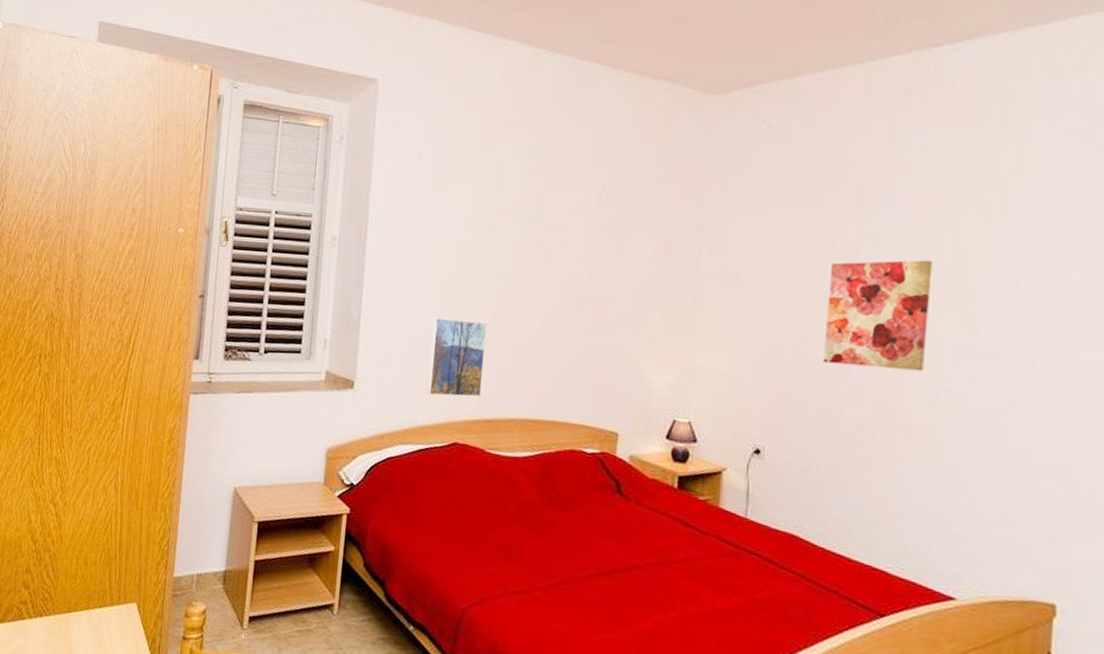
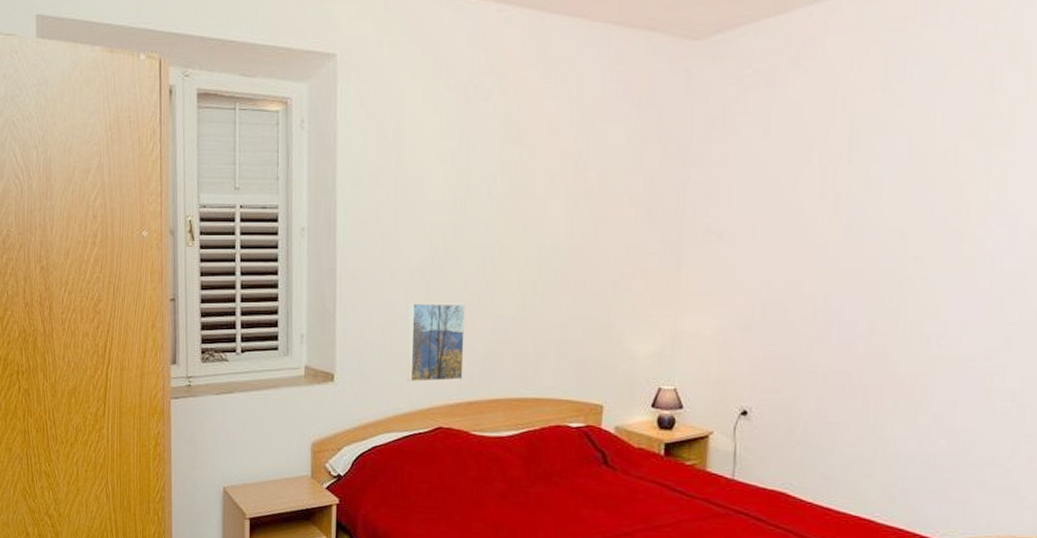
wall art: present [822,260,933,372] -> none [811,202,928,320]

